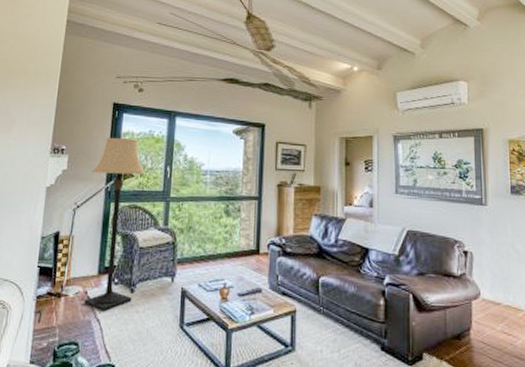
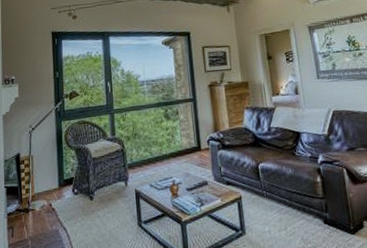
lamp: present [84,137,147,312] -> none [41,61,92,220]

